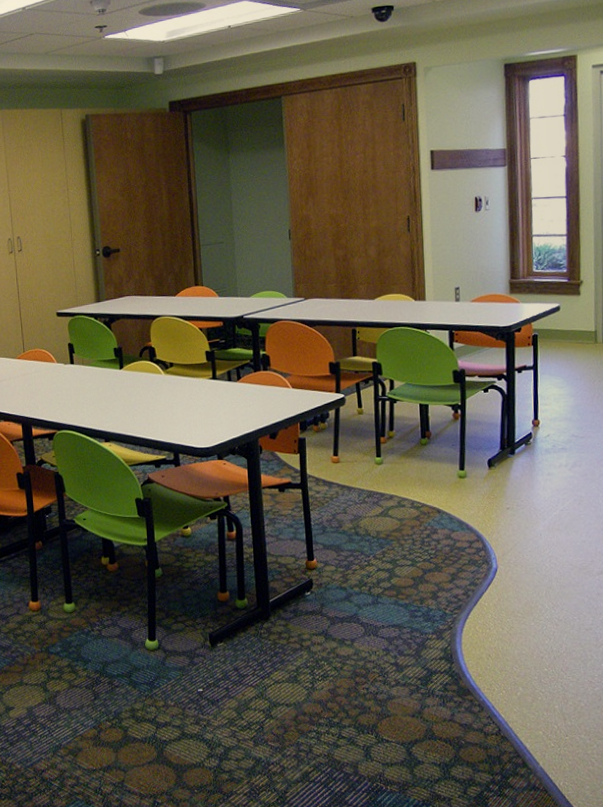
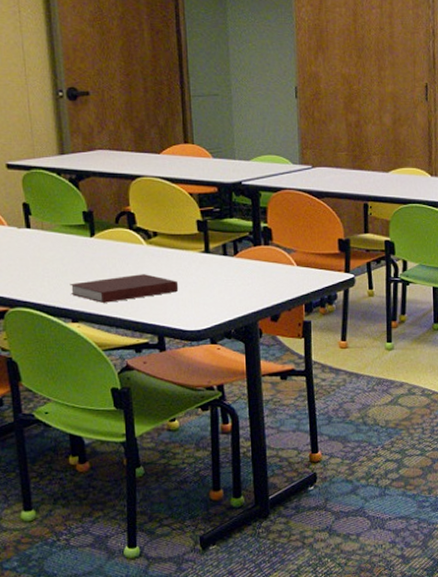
notebook: none [103,399,191,425] -> present [70,274,179,303]

